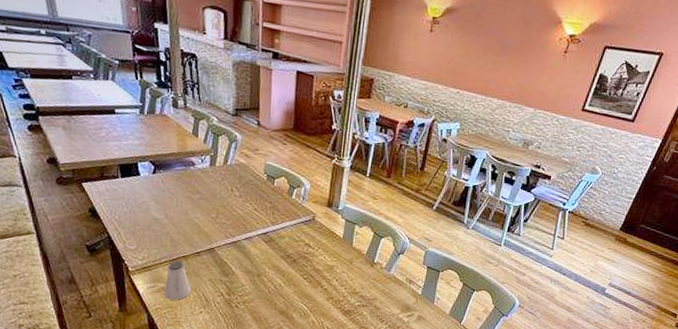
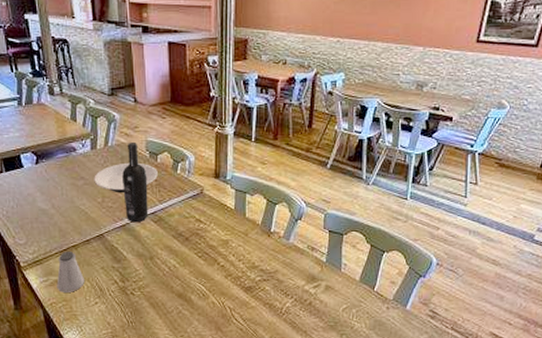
plate: none [210,182,273,212] -> present [94,162,158,193]
wine bottle: none [237,164,263,241] -> present [122,143,148,223]

